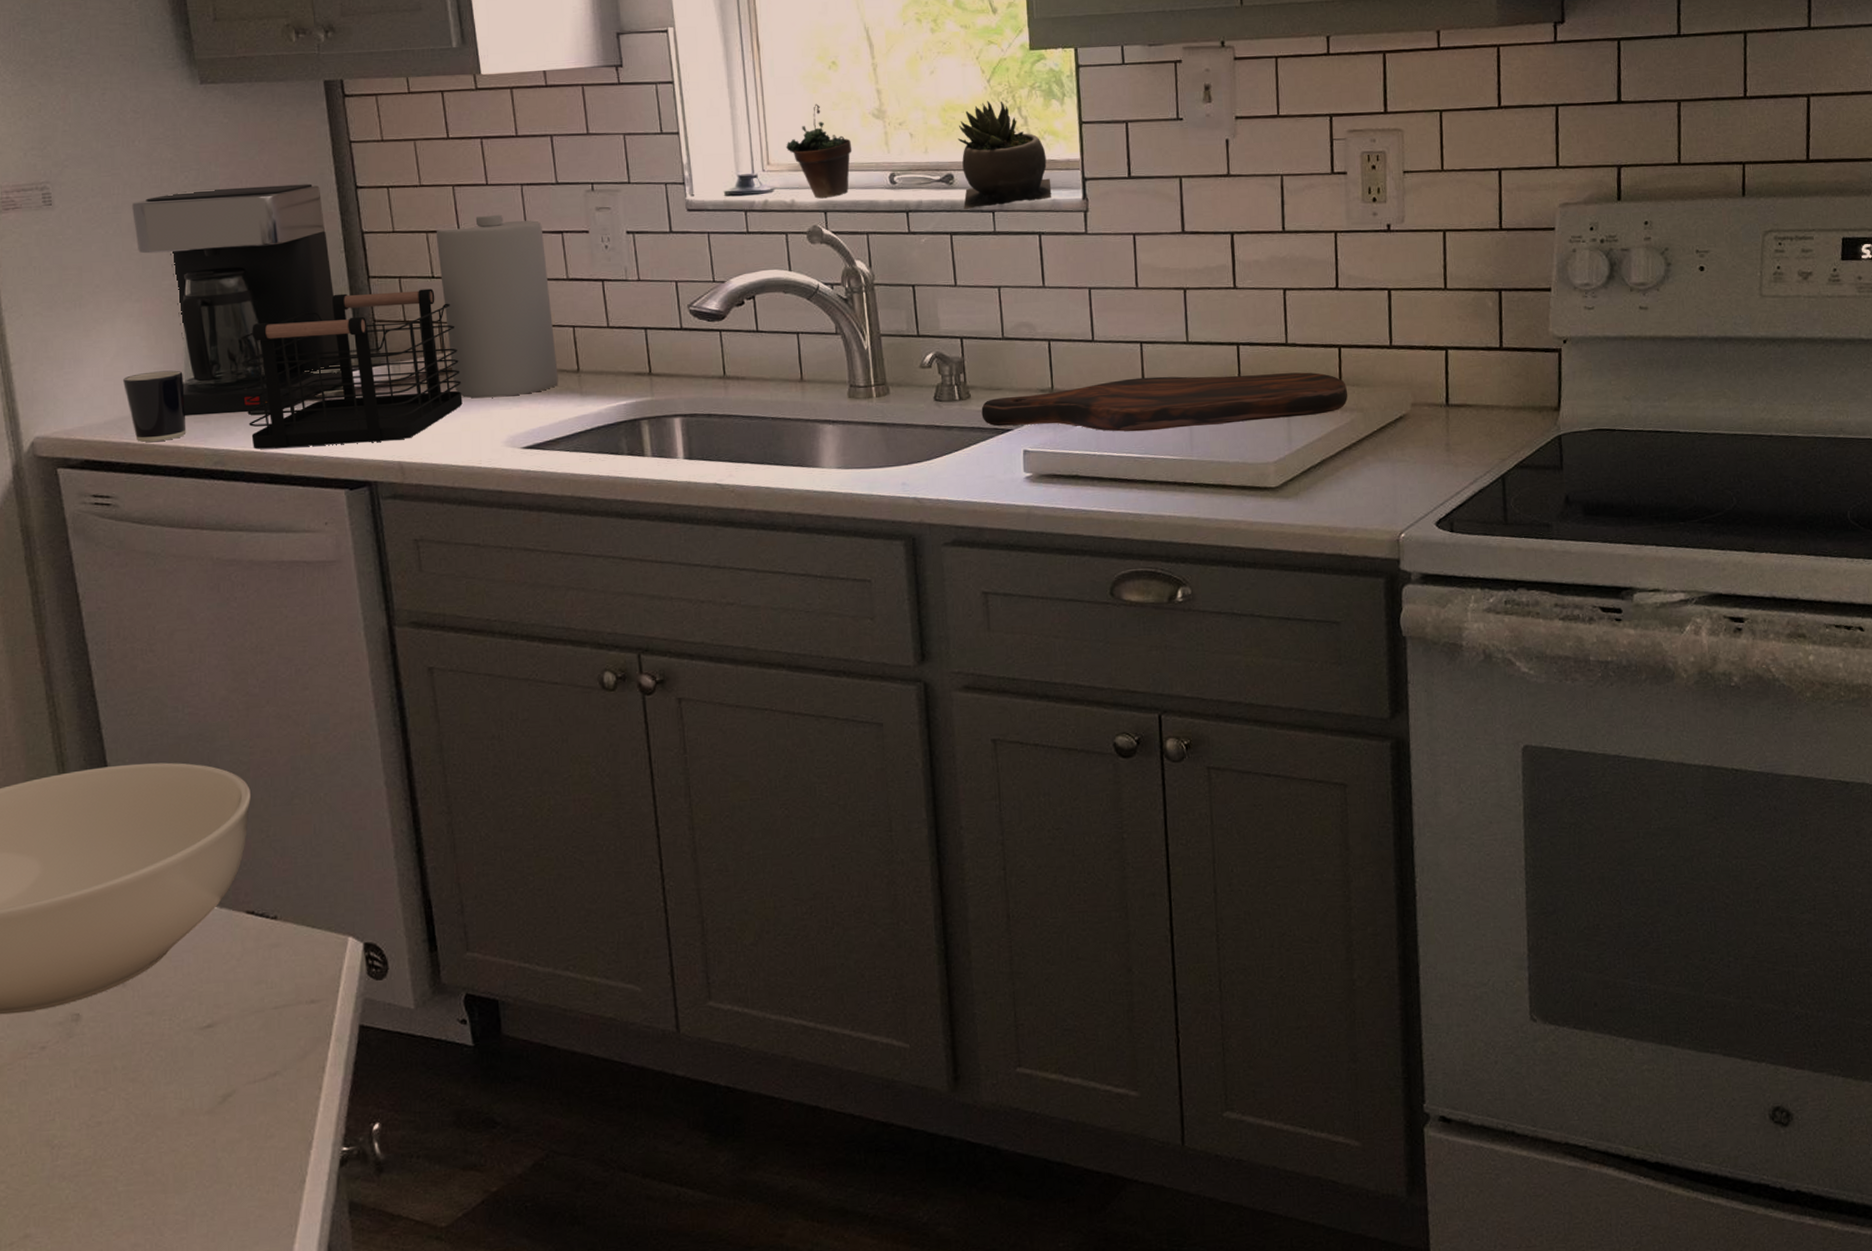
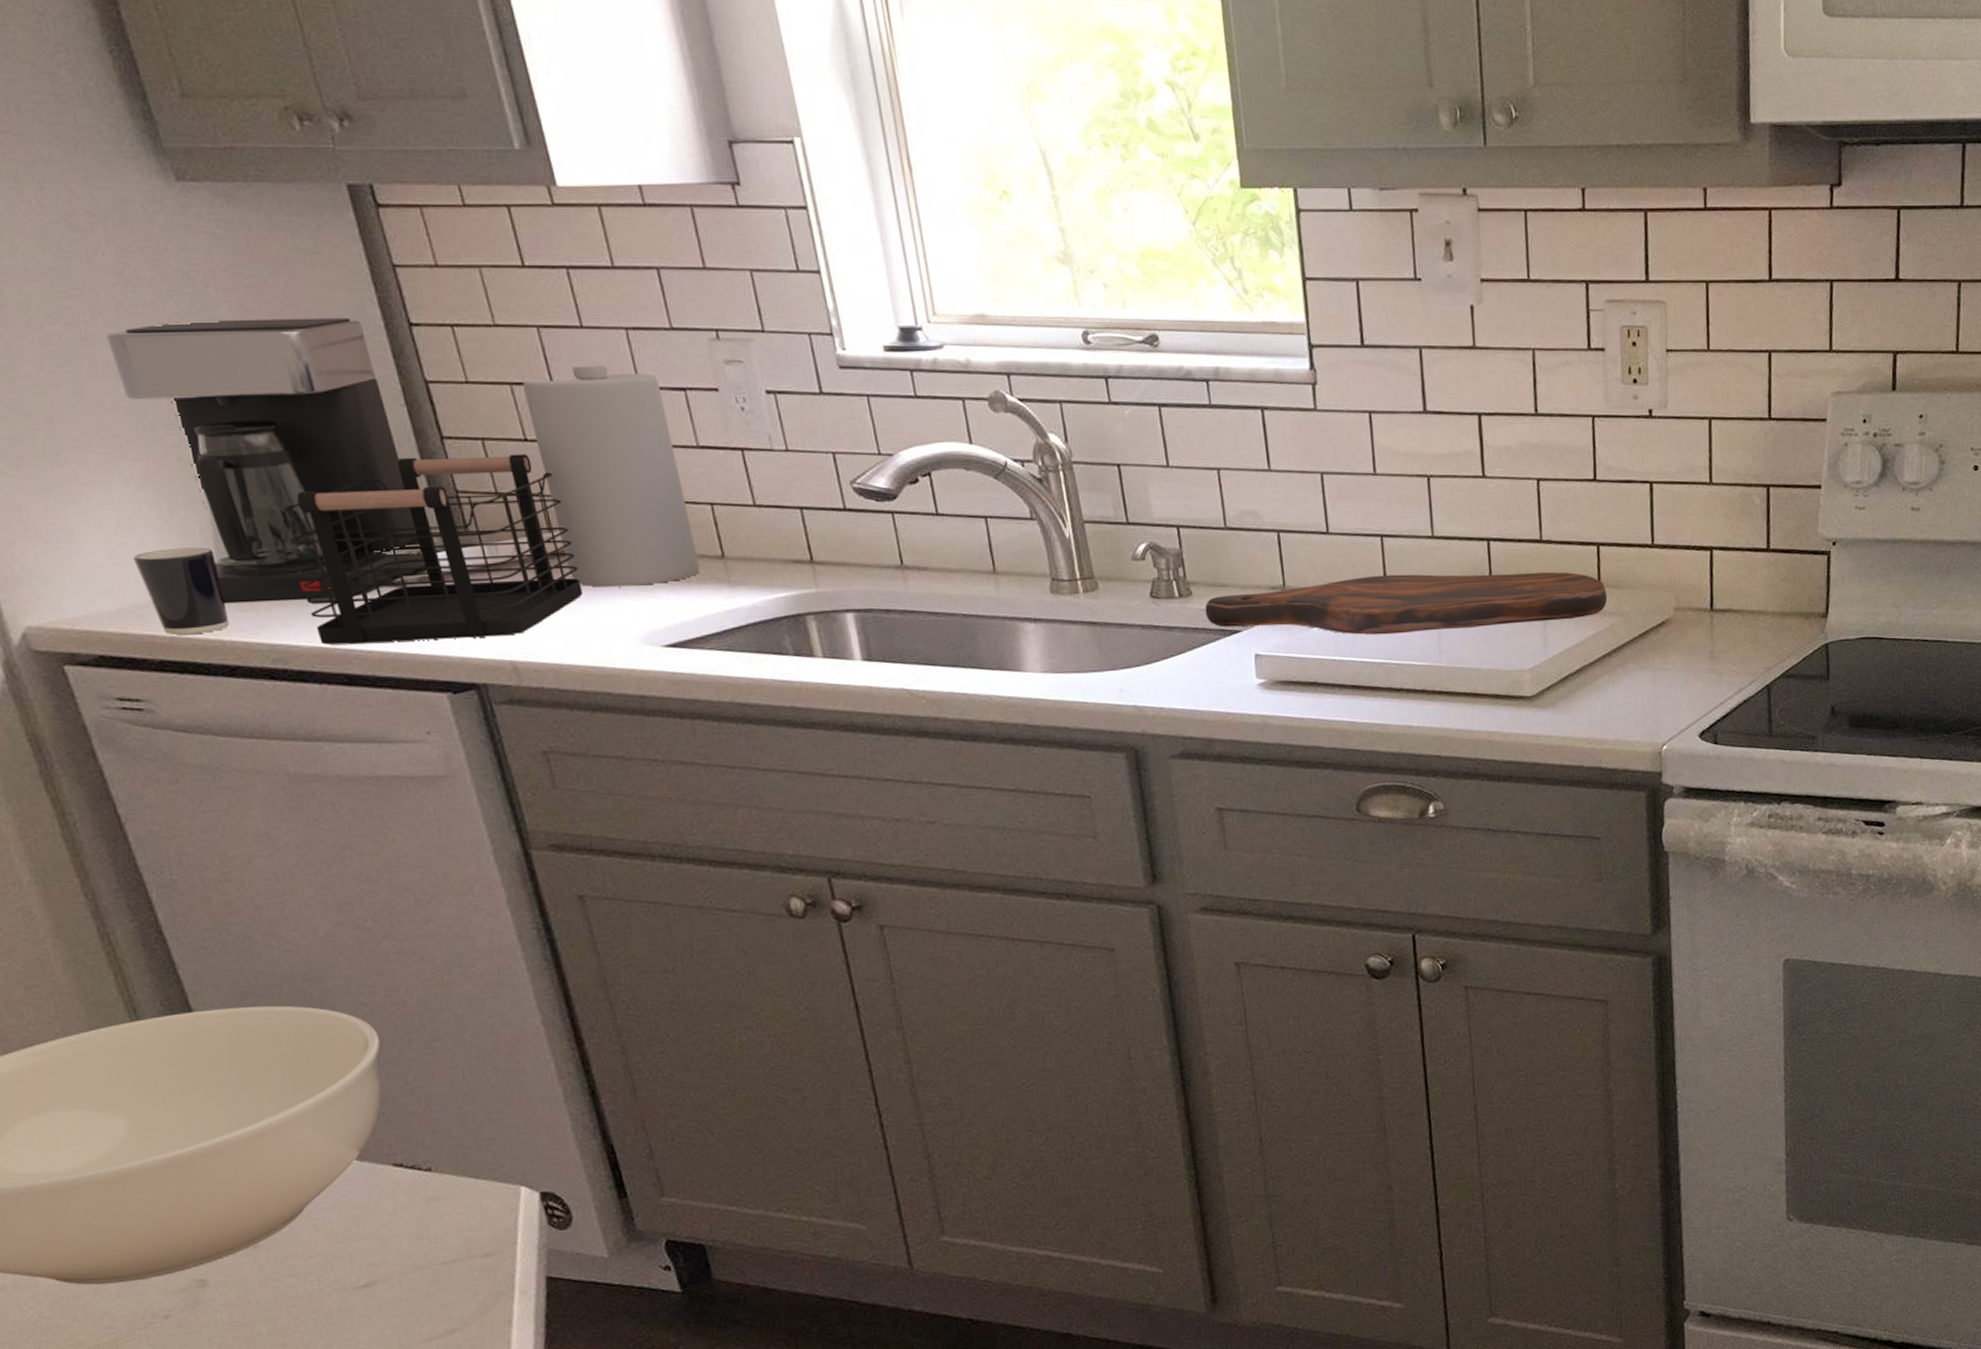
succulent plant: present [786,103,852,199] -> none [954,242,1036,359]
succulent plant: present [957,100,1052,209] -> none [1160,247,1275,377]

